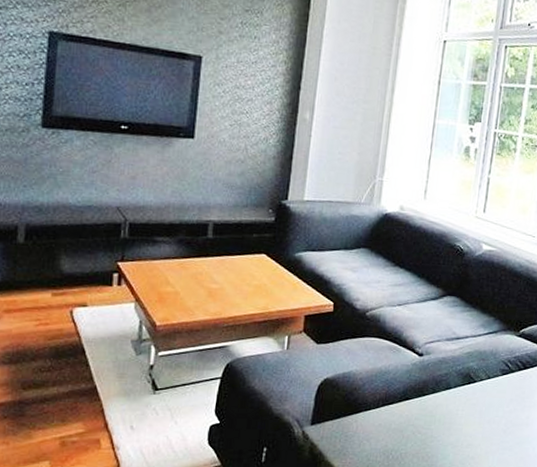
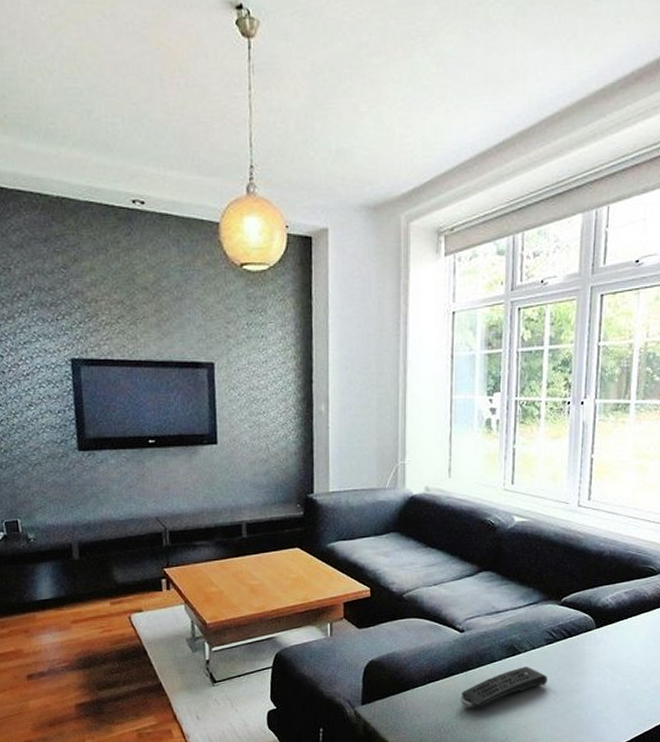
remote control: none [412,396,500,436] -> present [461,667,548,708]

